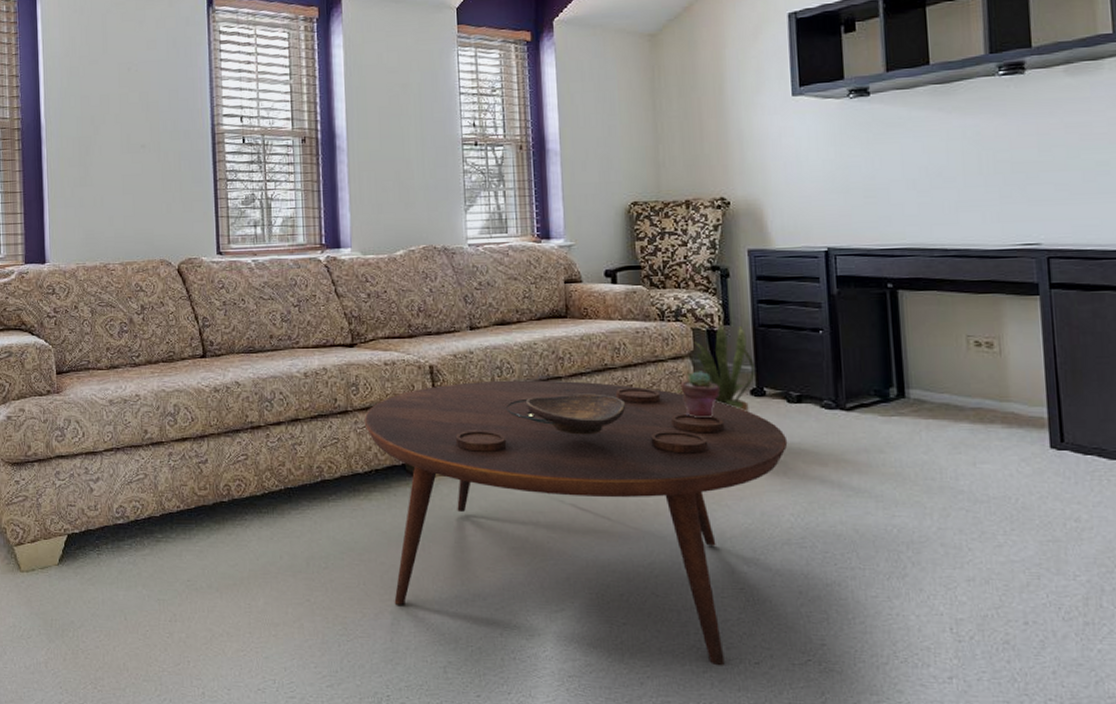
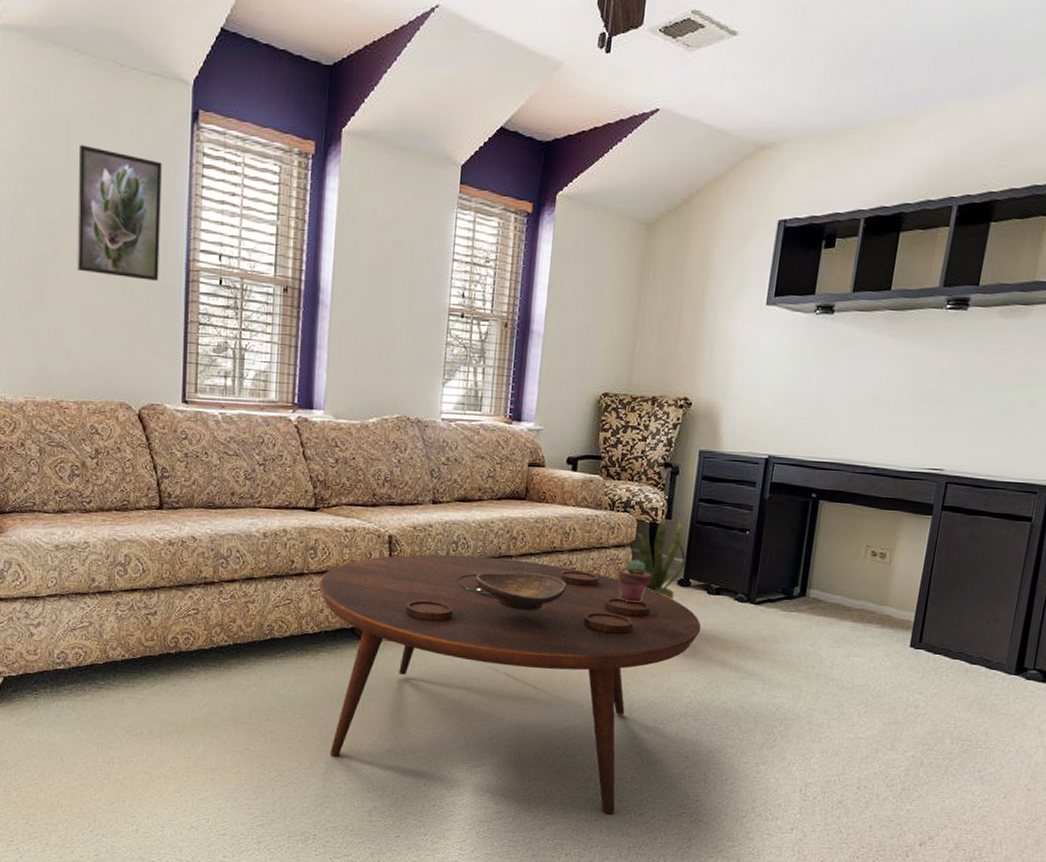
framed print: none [112,39,188,147] -> present [77,144,162,281]

